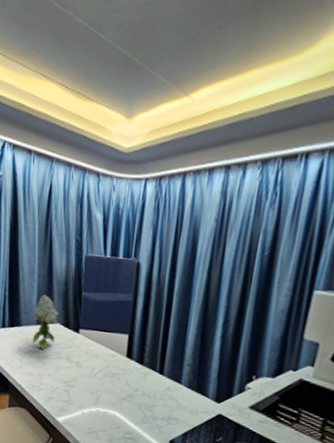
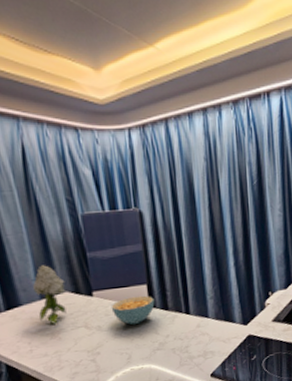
cereal bowl: none [92,342,133,370] -> present [111,295,155,324]

